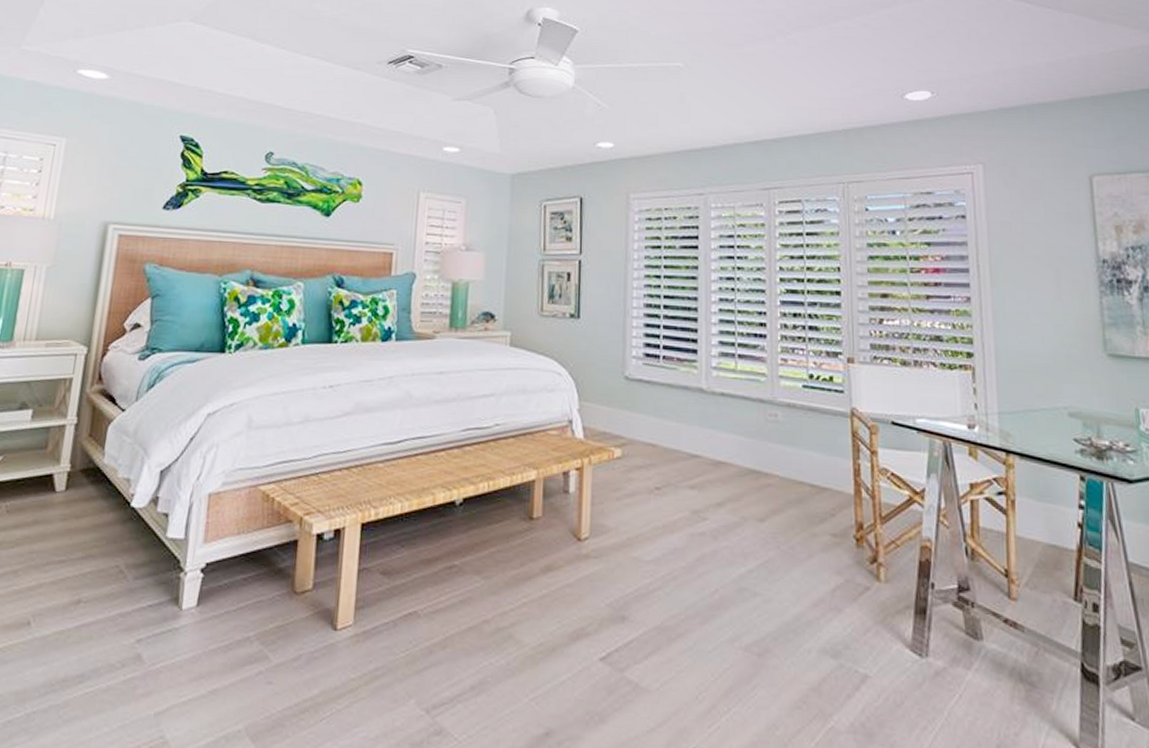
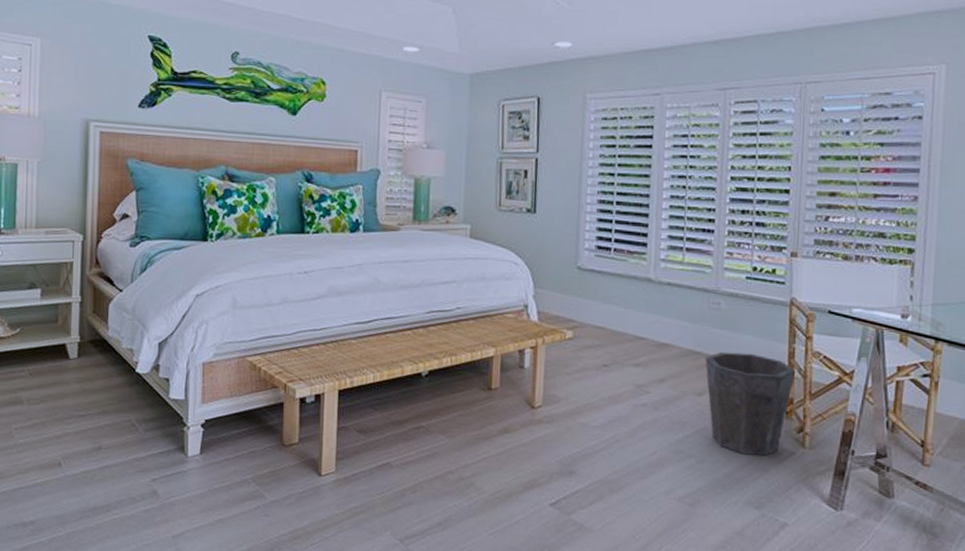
waste bin: none [765,470,862,592] -> present [705,351,795,456]

